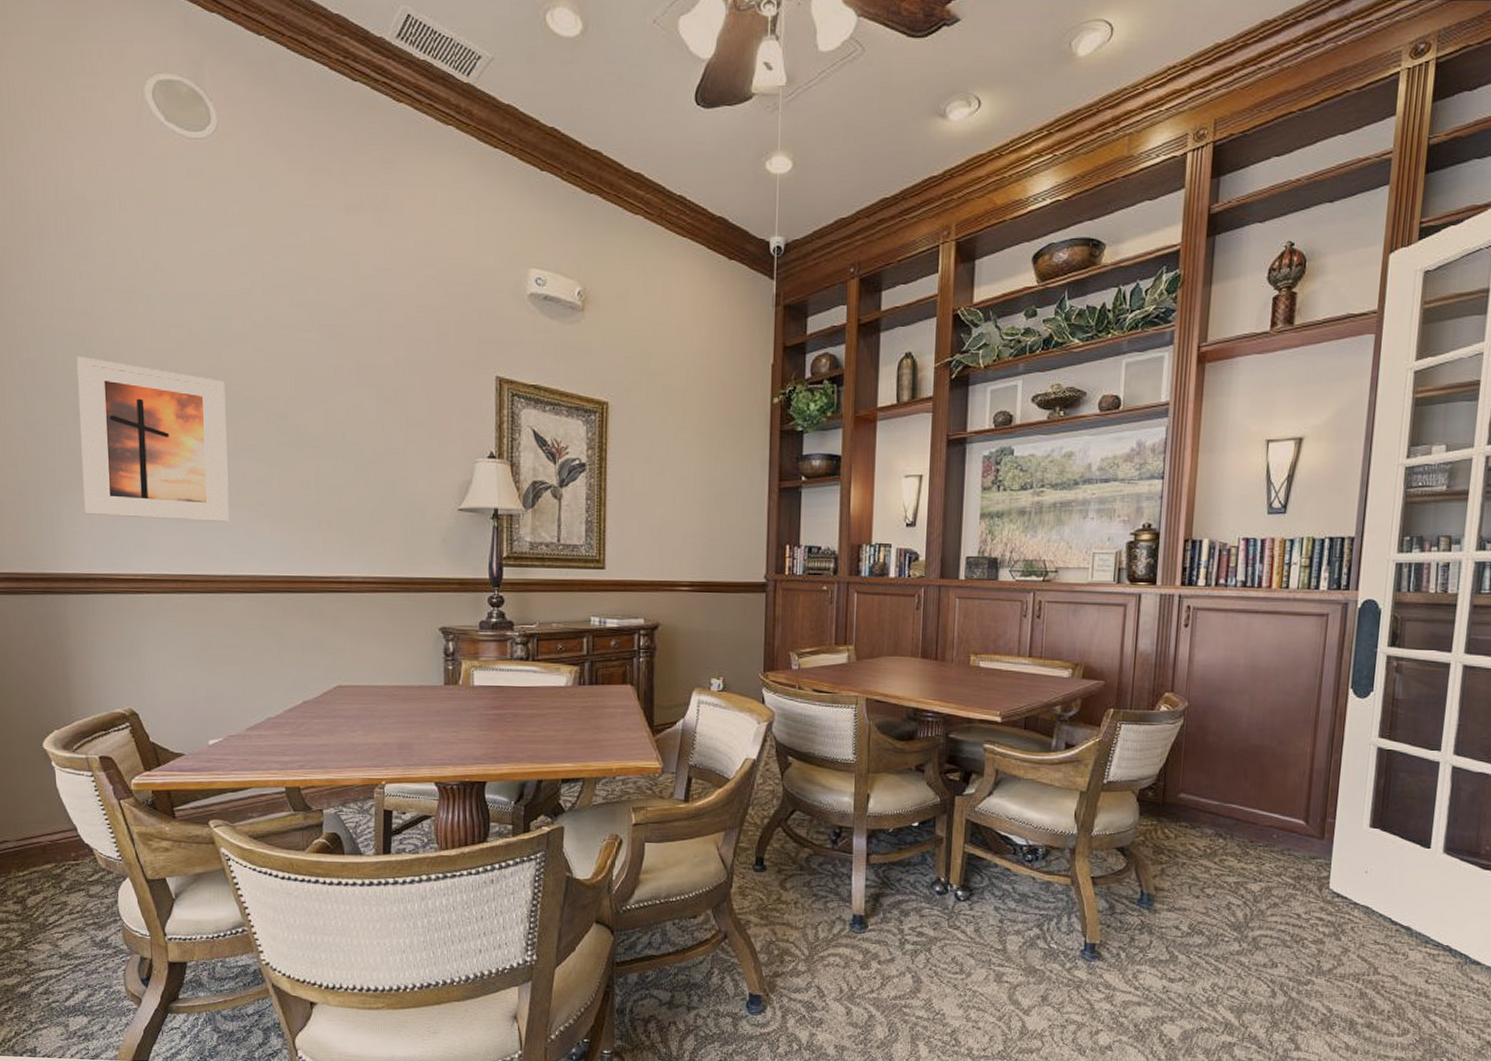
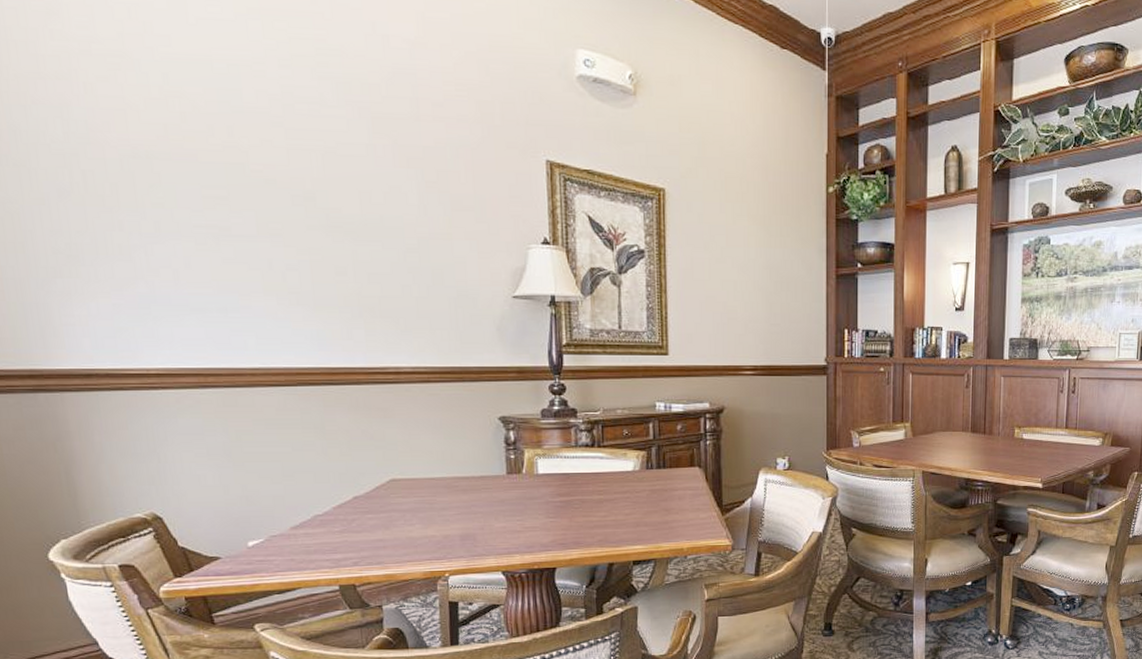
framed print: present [76,357,229,522] -> none [53,128,256,311]

